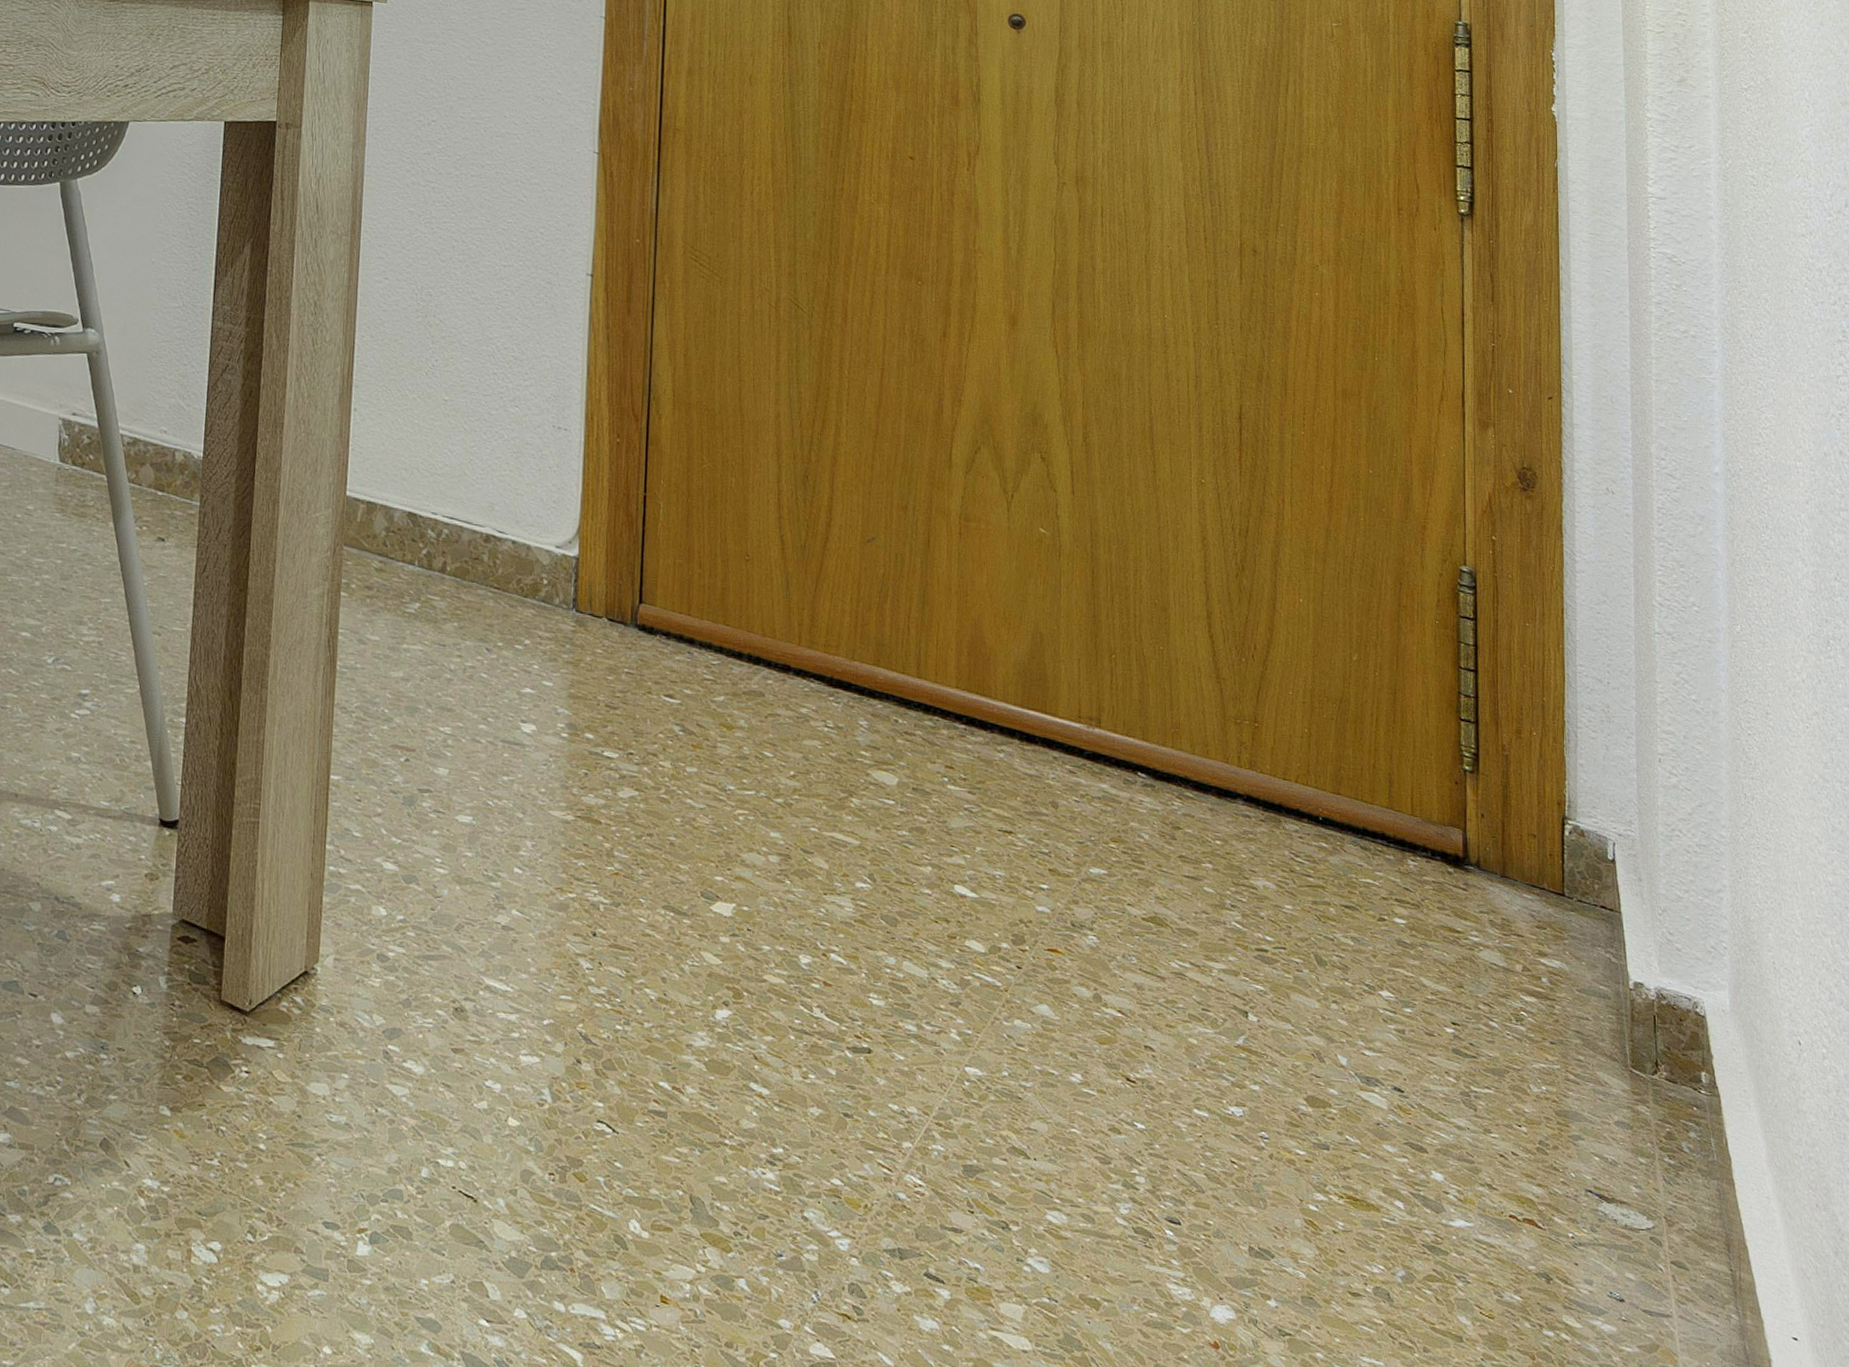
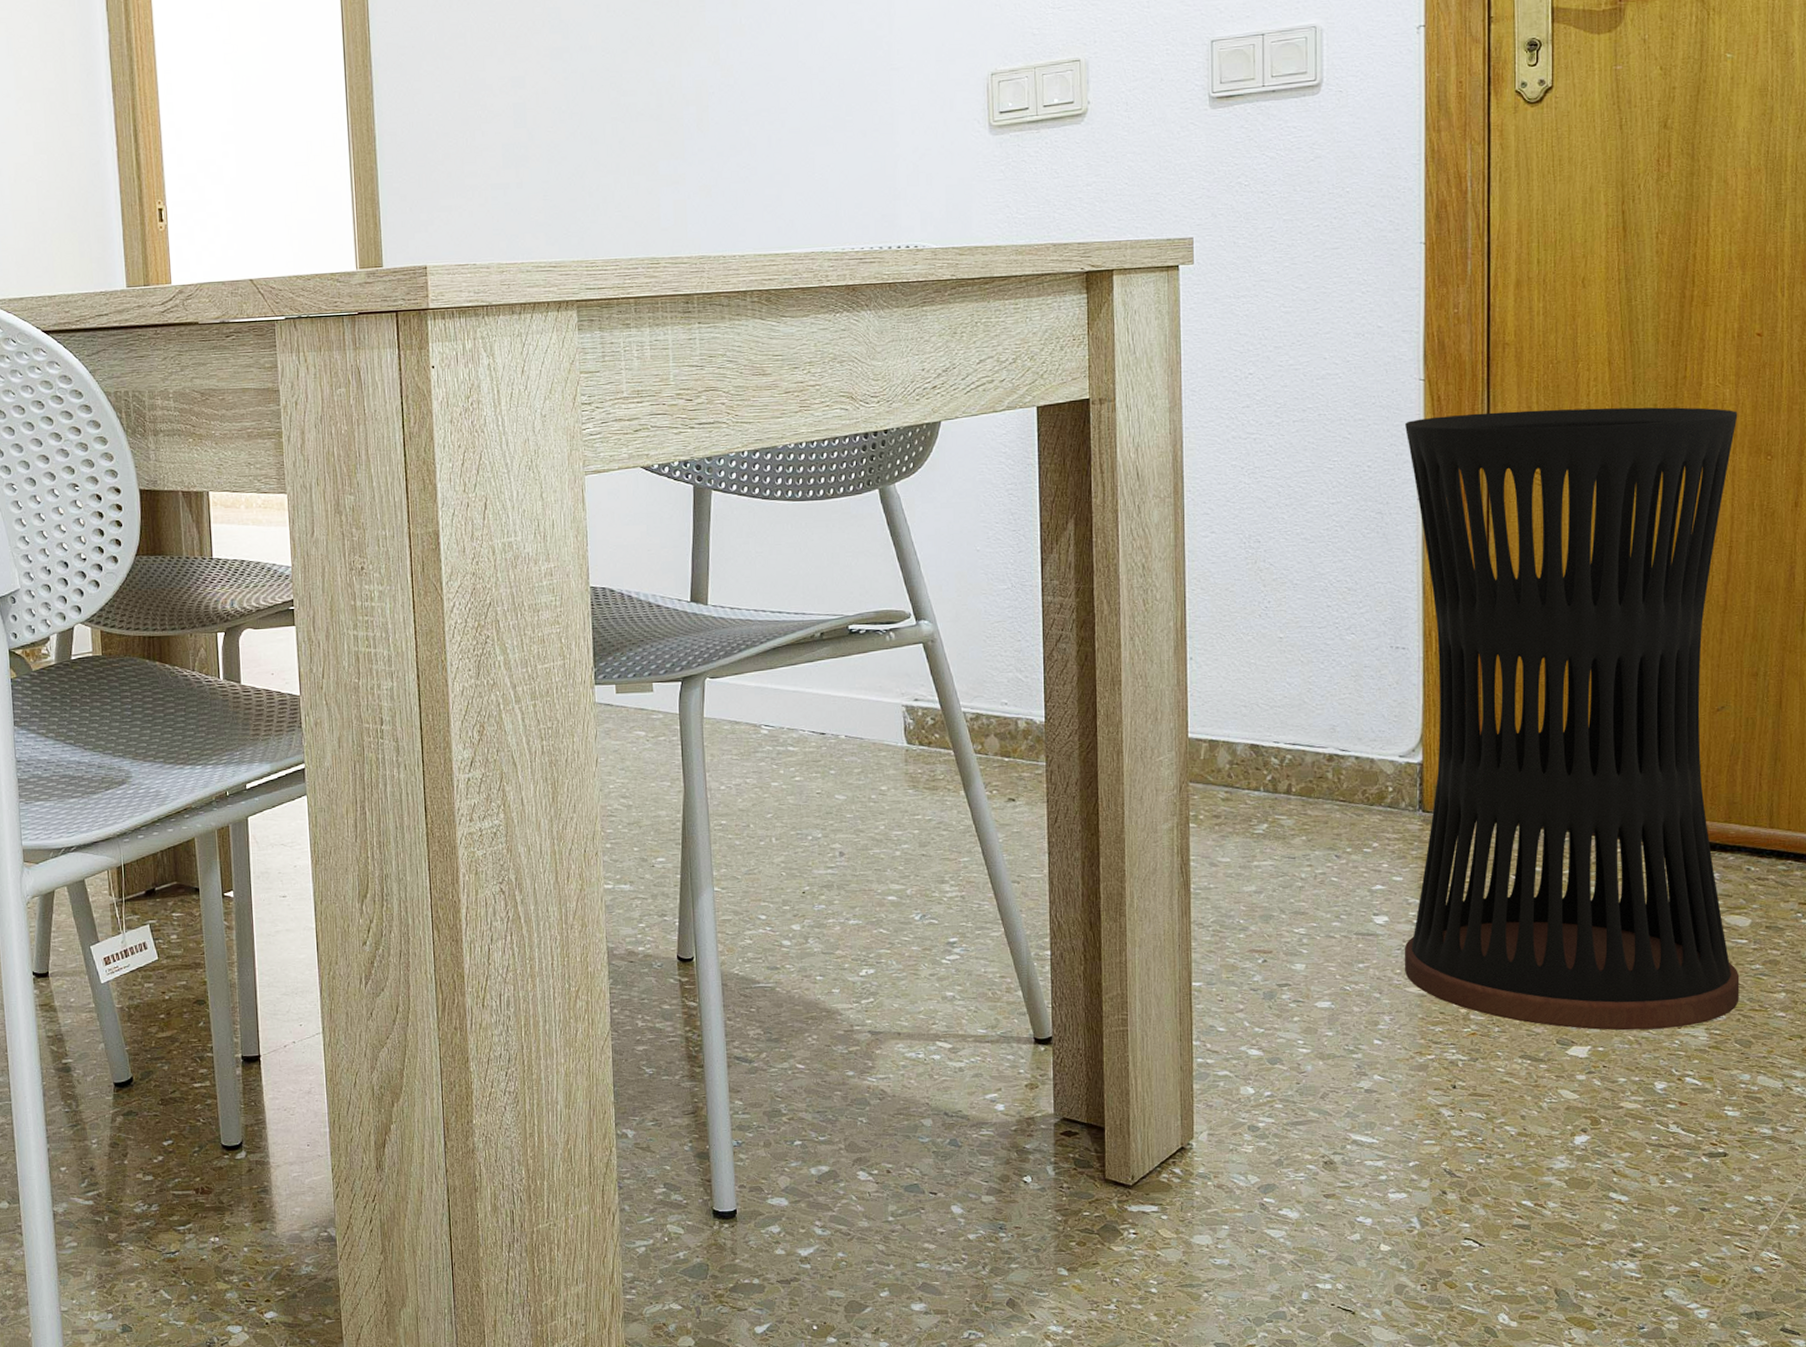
umbrella stand: none [550,192,891,894] -> present [1404,407,1740,1031]

